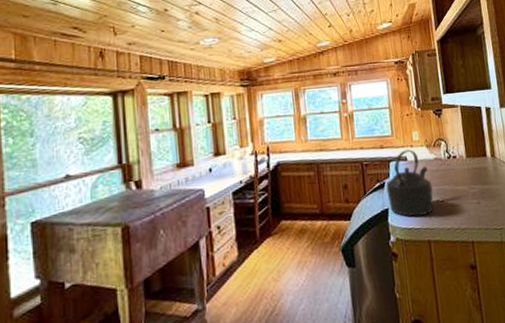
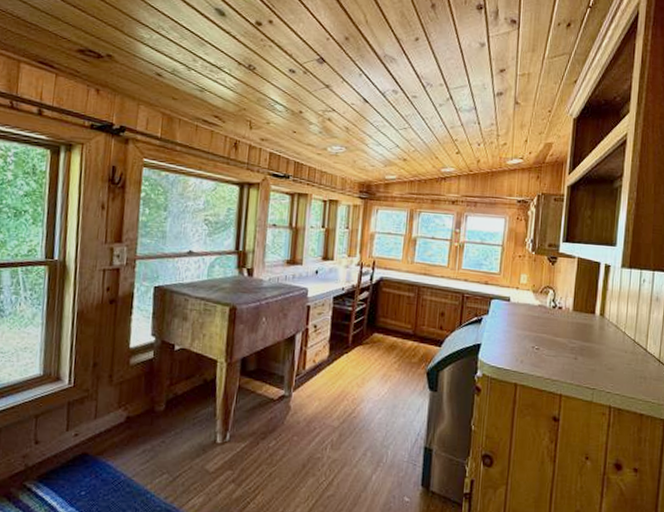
kettle: present [386,149,434,217] -> none [482,290,531,358]

